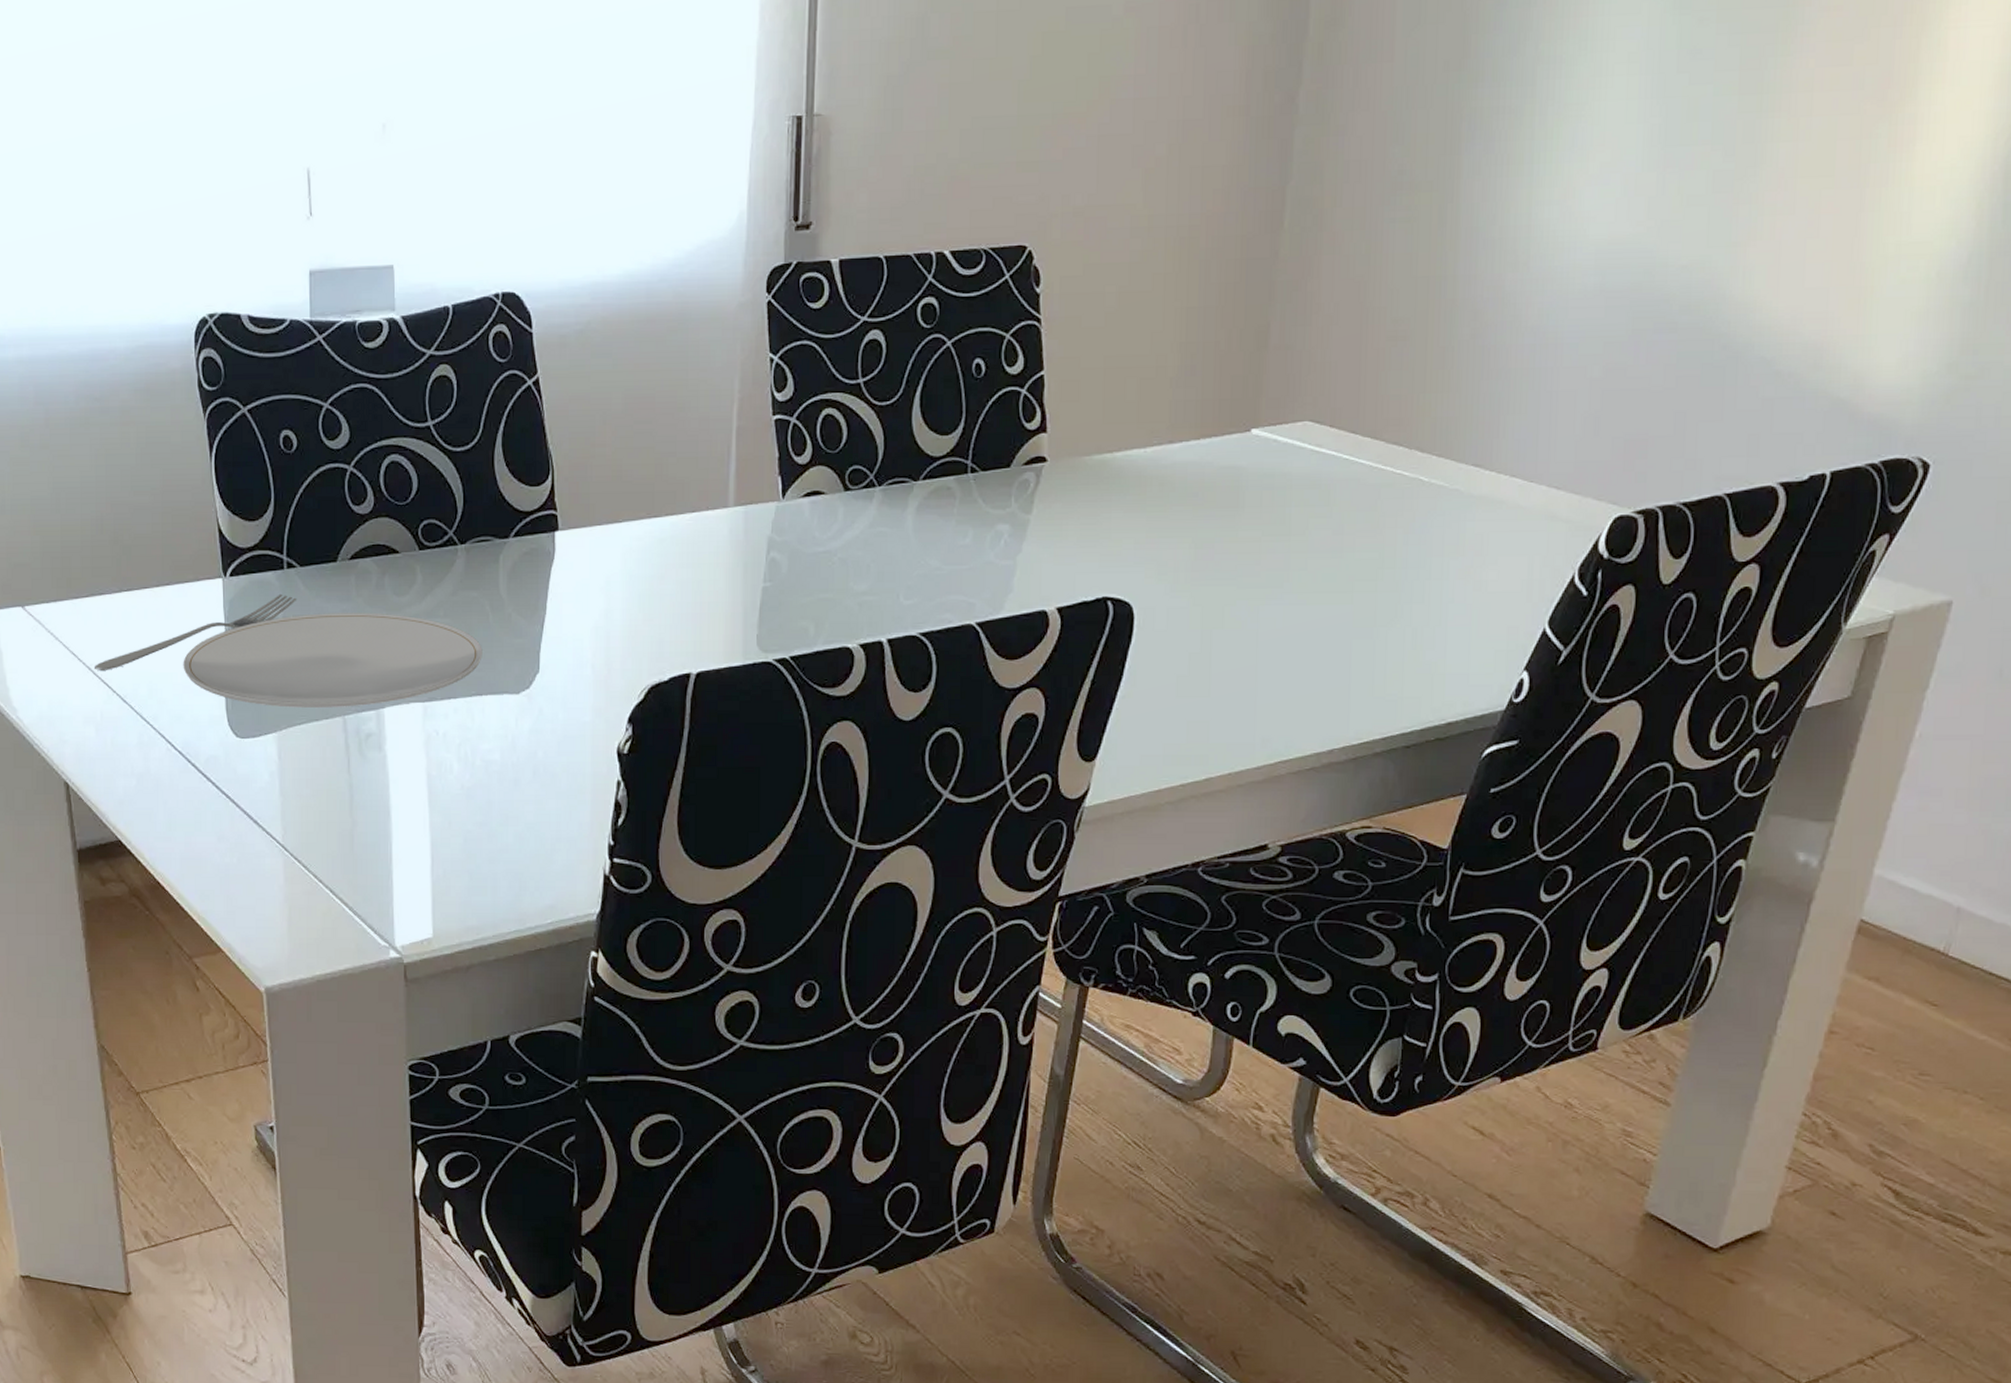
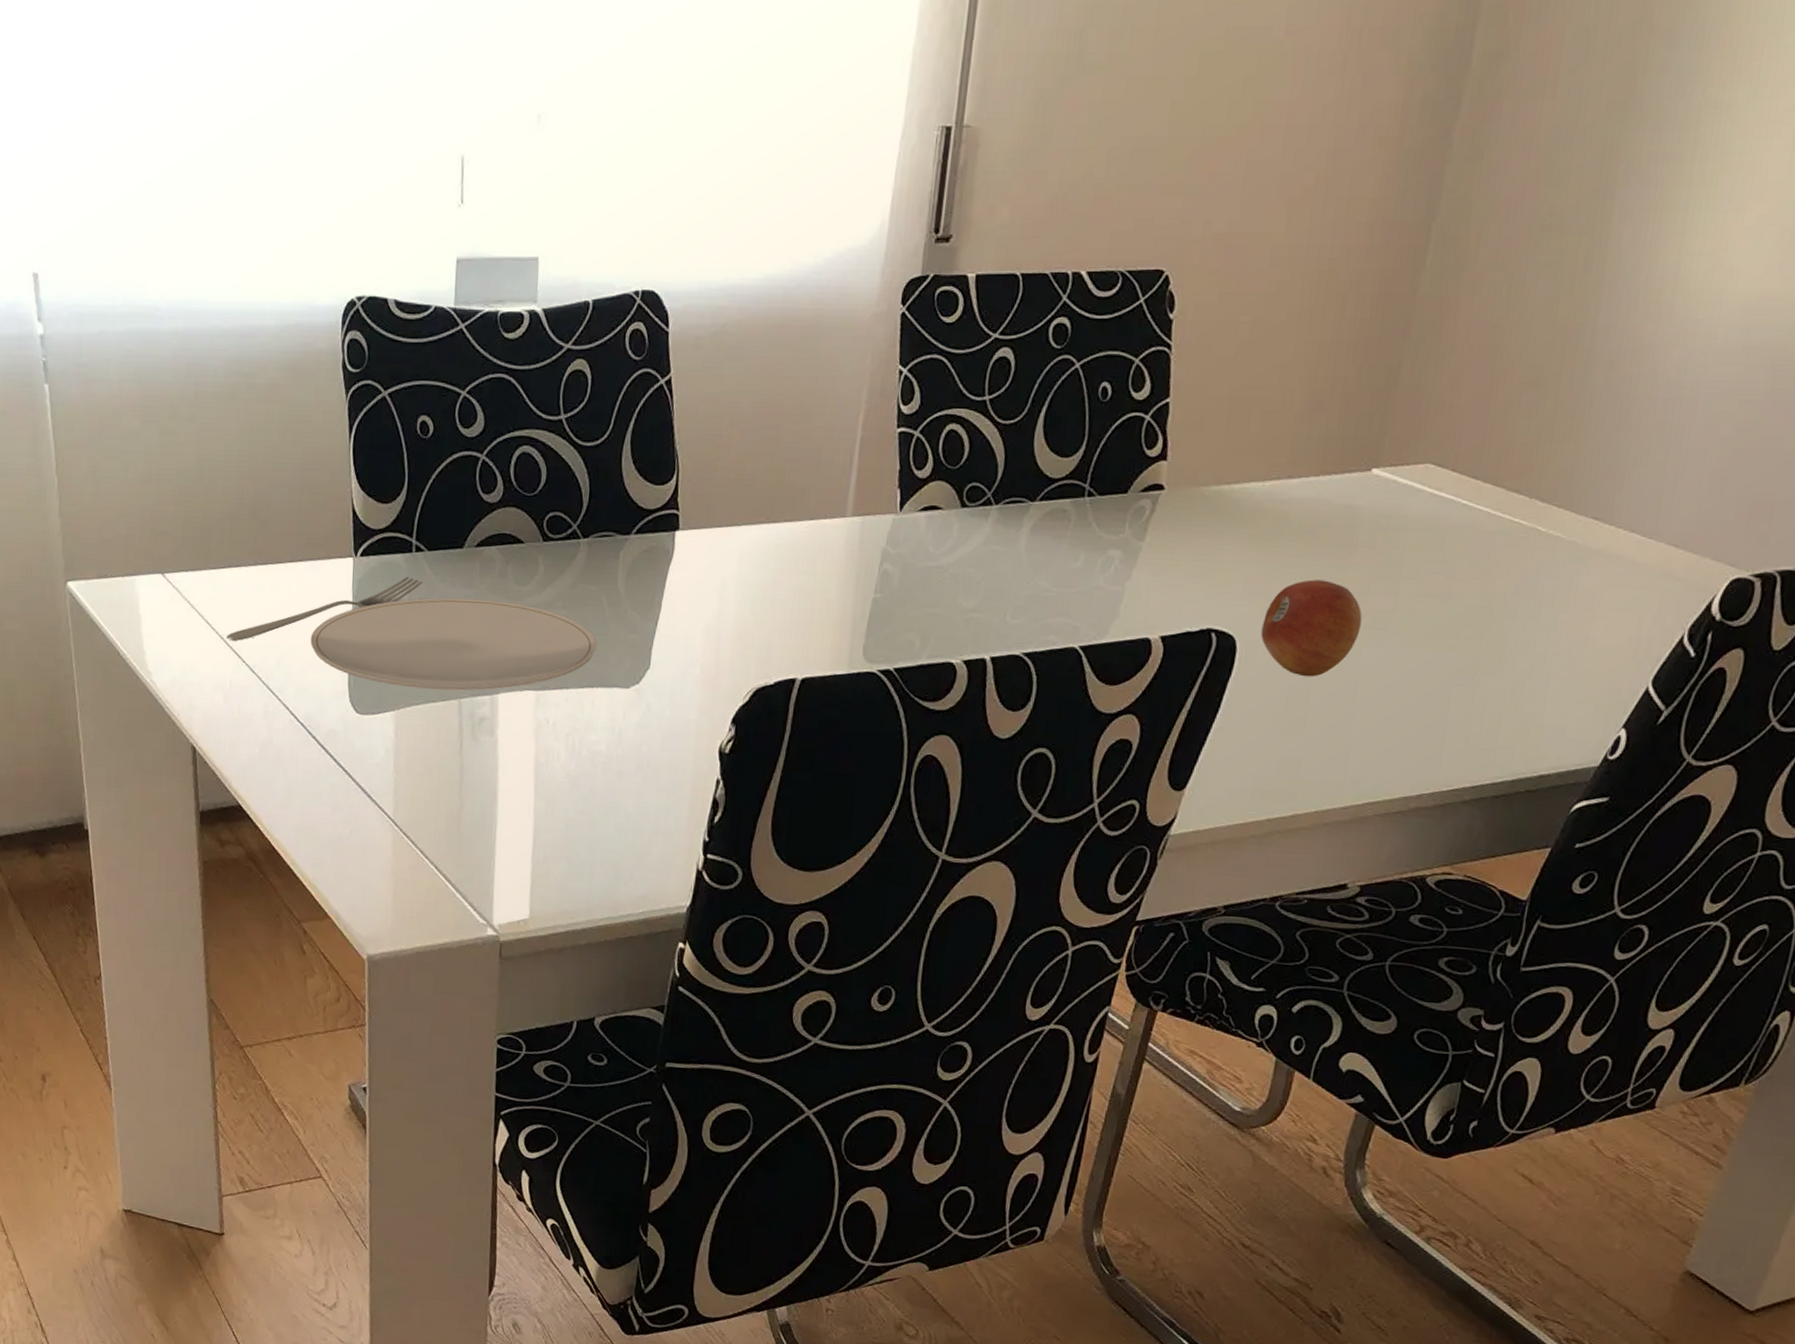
fruit: none [1157,542,1256,639] -> present [1261,579,1362,677]

